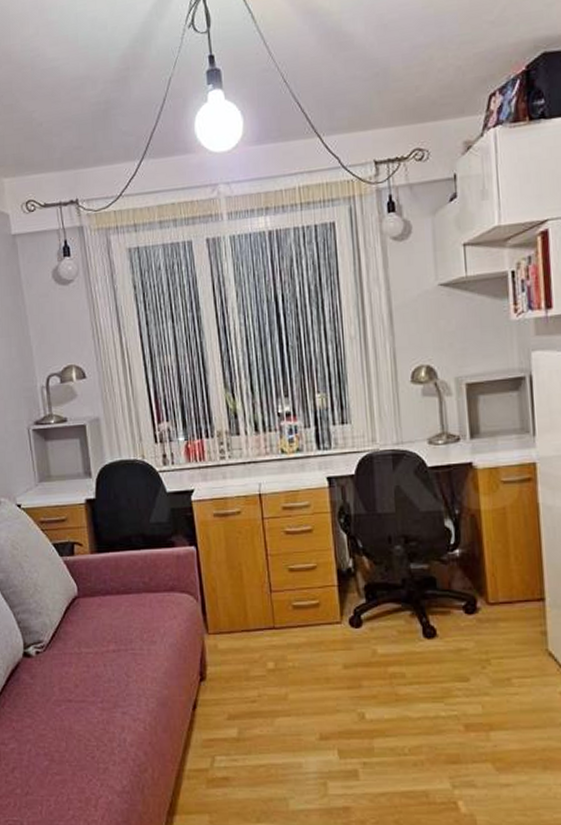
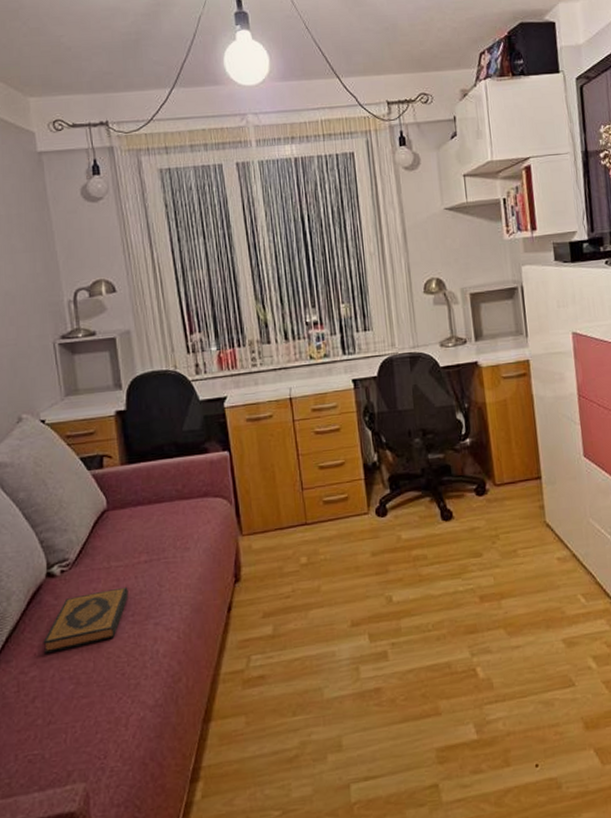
hardback book: none [21,673,98,729] -> present [43,586,129,654]

